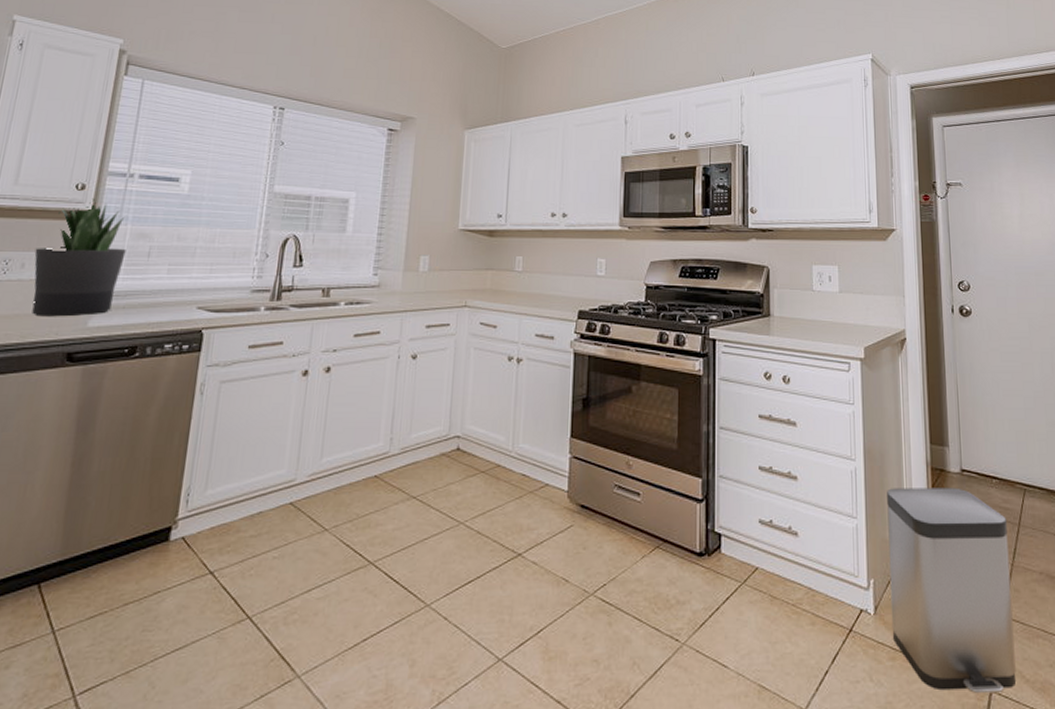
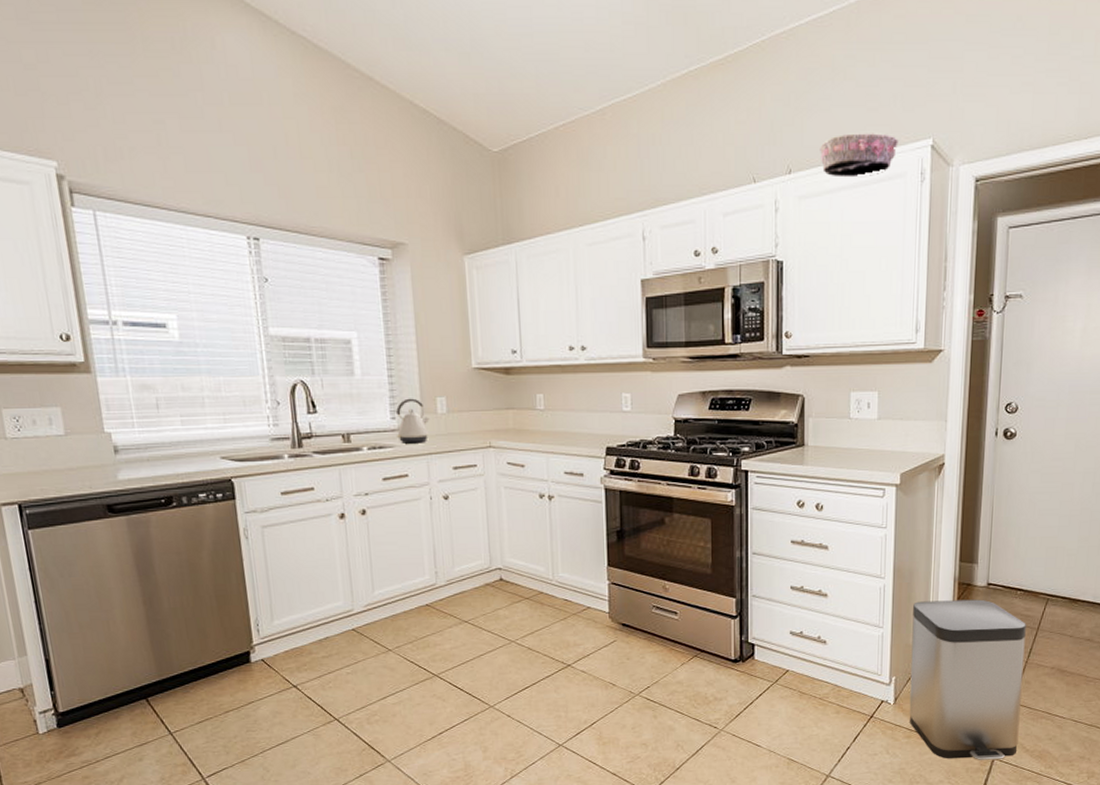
planter: present [32,198,126,317] -> none [42,349,136,472]
kettle: none [375,256,411,300] -> present [396,398,430,444]
decorative basket: none [778,47,844,81] -> present [820,133,898,178]

